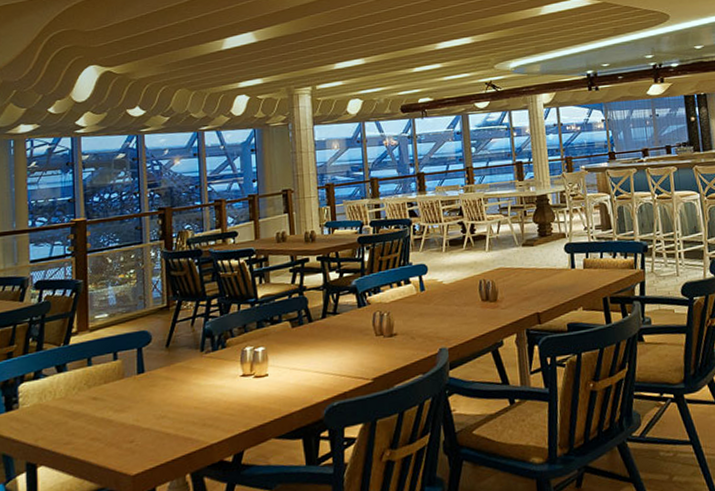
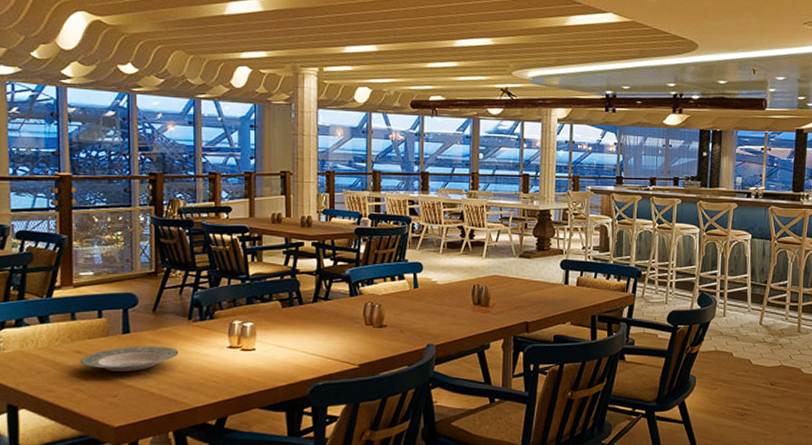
plate: none [97,382,193,416] -> present [80,346,179,372]

